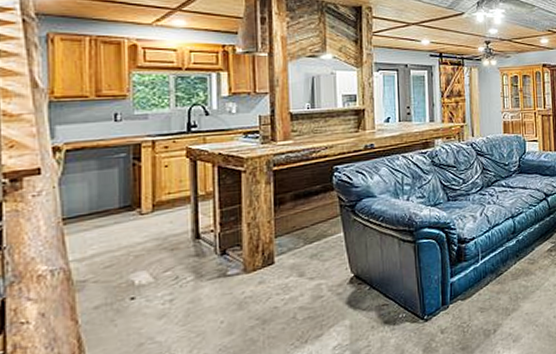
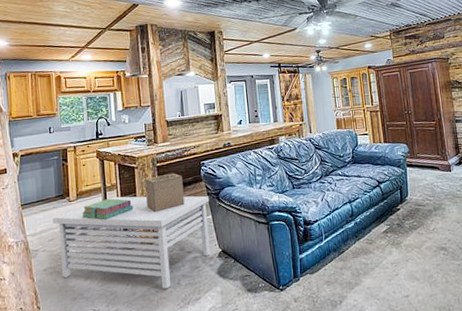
coffee table: none [113,208,342,326] -> present [52,196,210,289]
stack of books: none [158,210,237,239] -> present [81,198,134,220]
decorative box: none [255,179,309,229] -> present [145,173,185,213]

